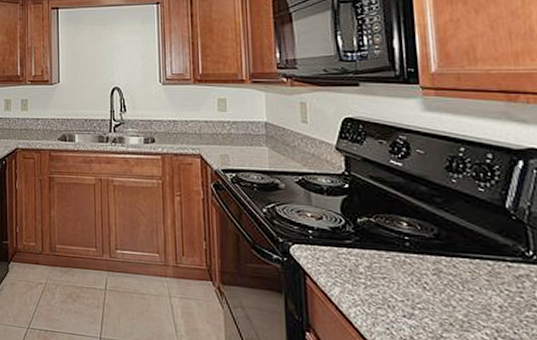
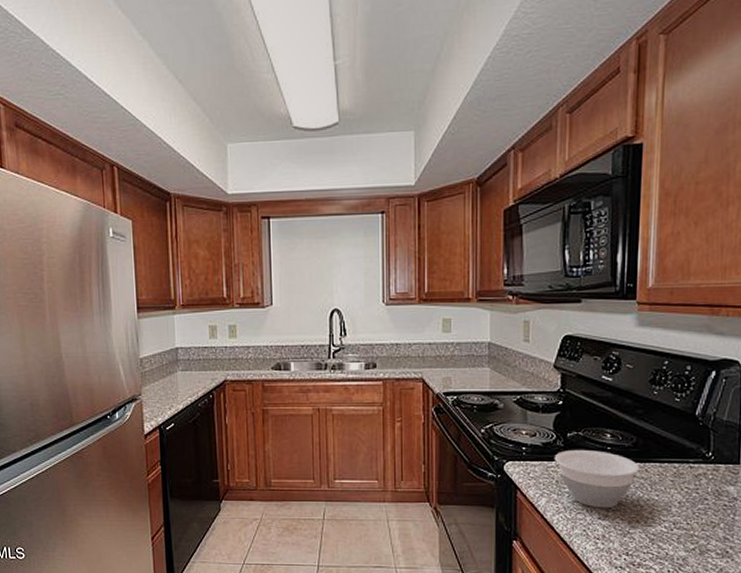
bowl: none [344,236,446,306] -> present [554,449,640,508]

